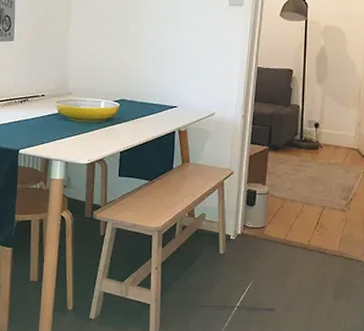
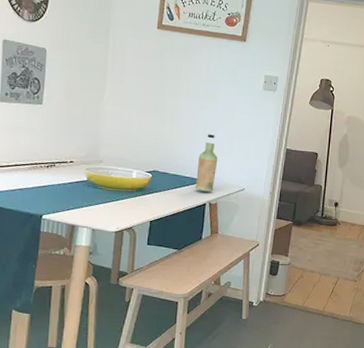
bottle: none [163,58,185,118] -> present [194,134,218,192]

